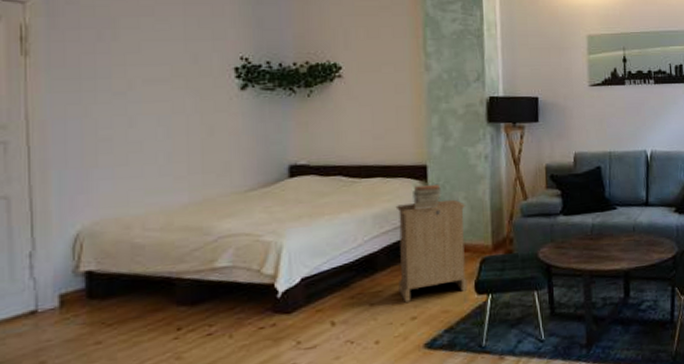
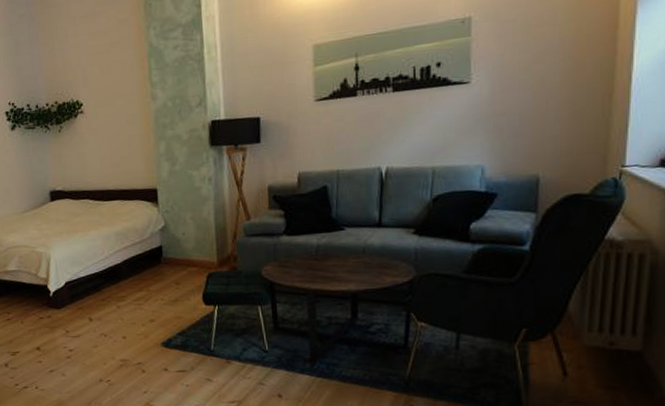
cabinet: present [395,199,468,303] -> none [132,219,197,307]
book stack: present [413,183,441,211] -> none [146,205,171,229]

